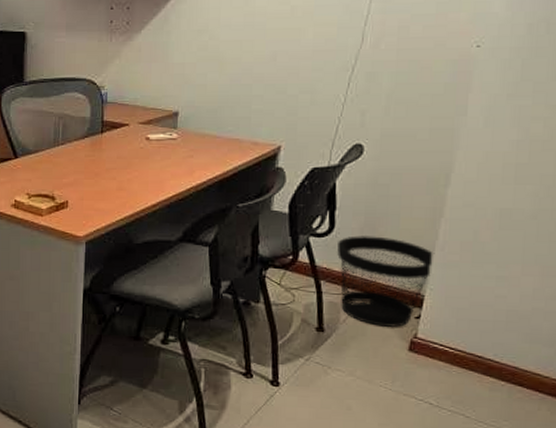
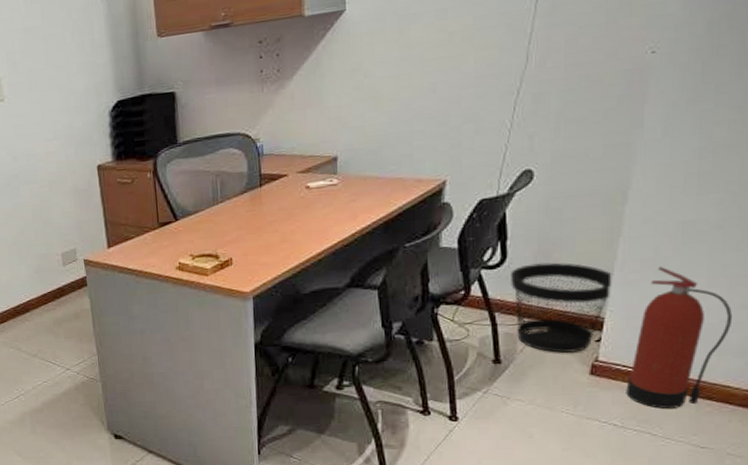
fire extinguisher: none [442,250,545,392] -> present [626,266,733,409]

